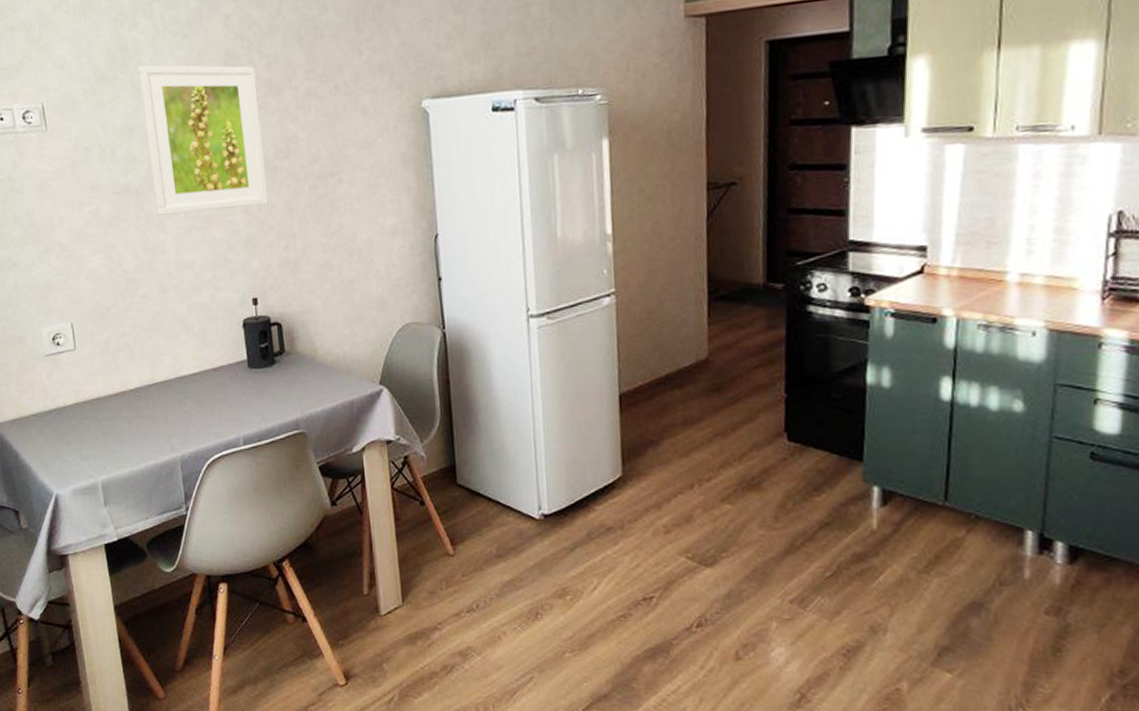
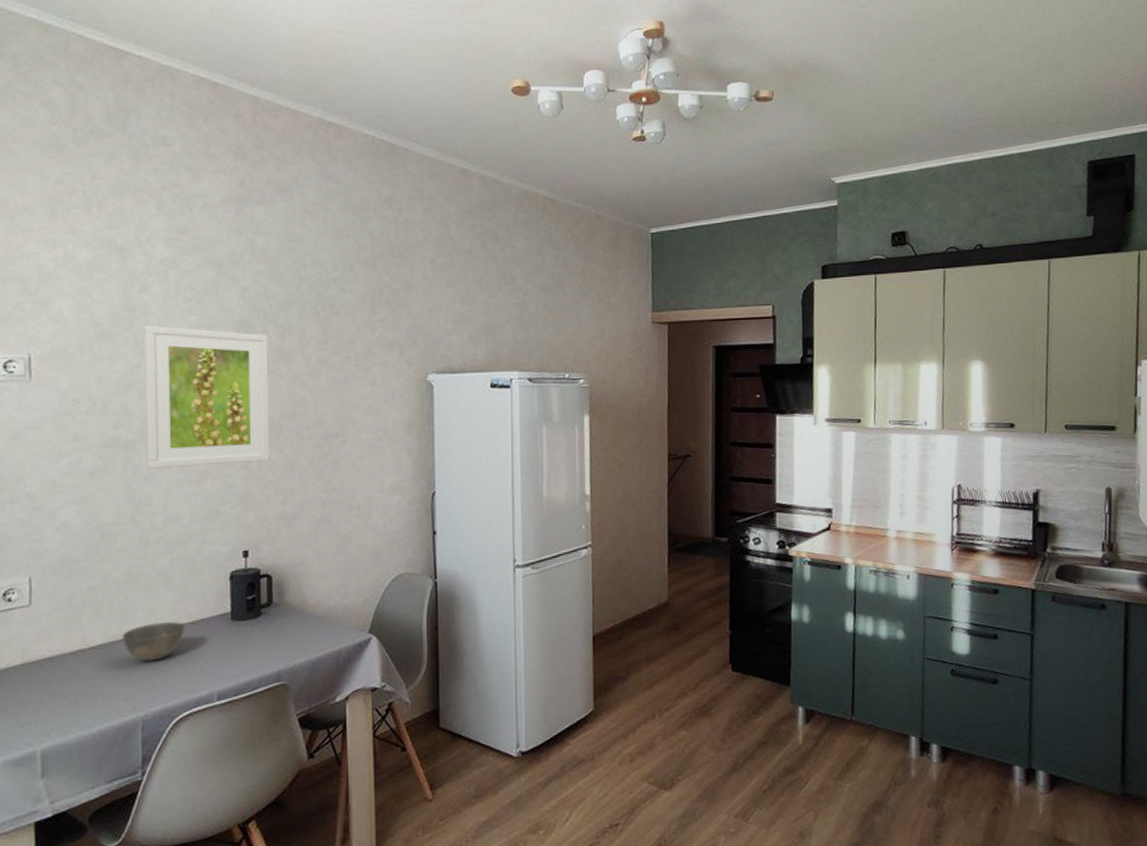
bowl: none [154,368,208,405] -> present [122,622,185,662]

